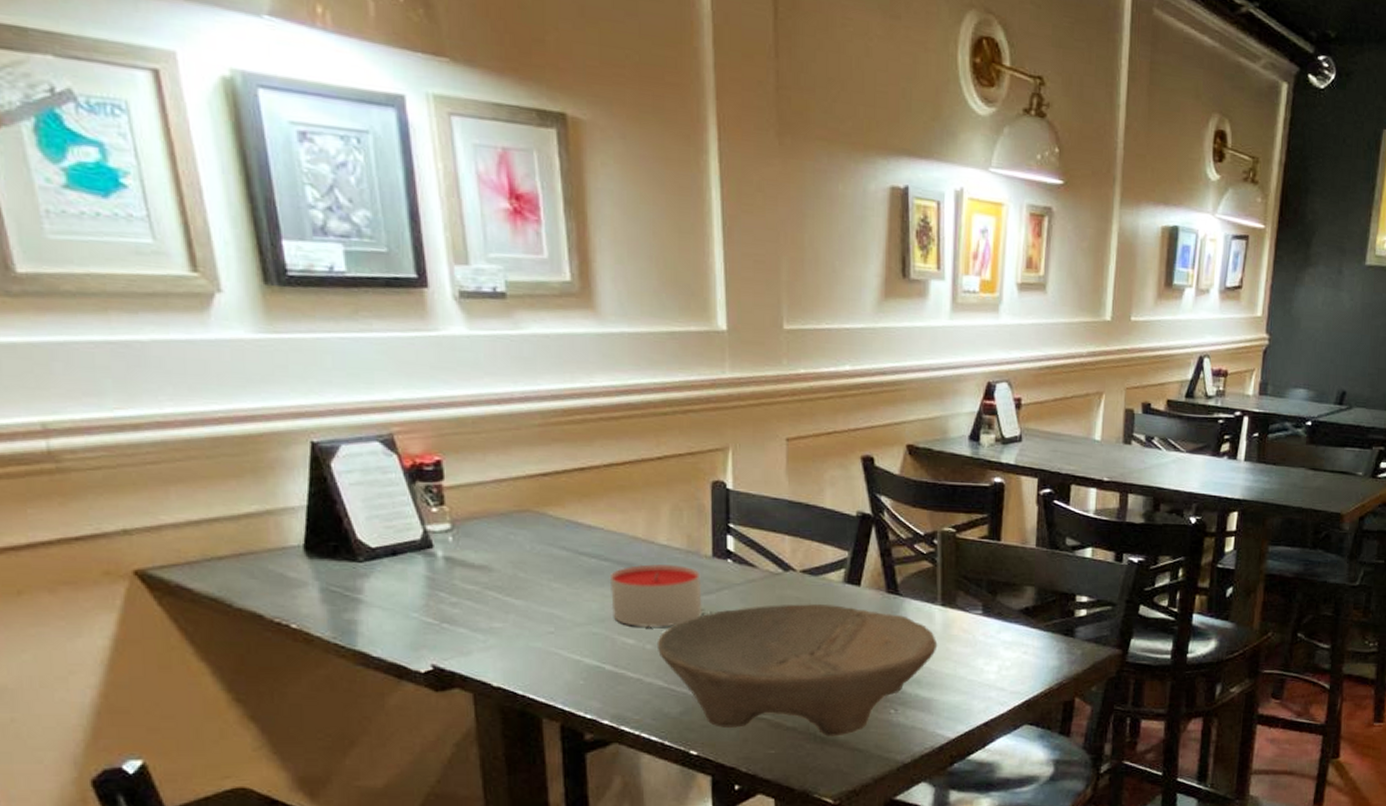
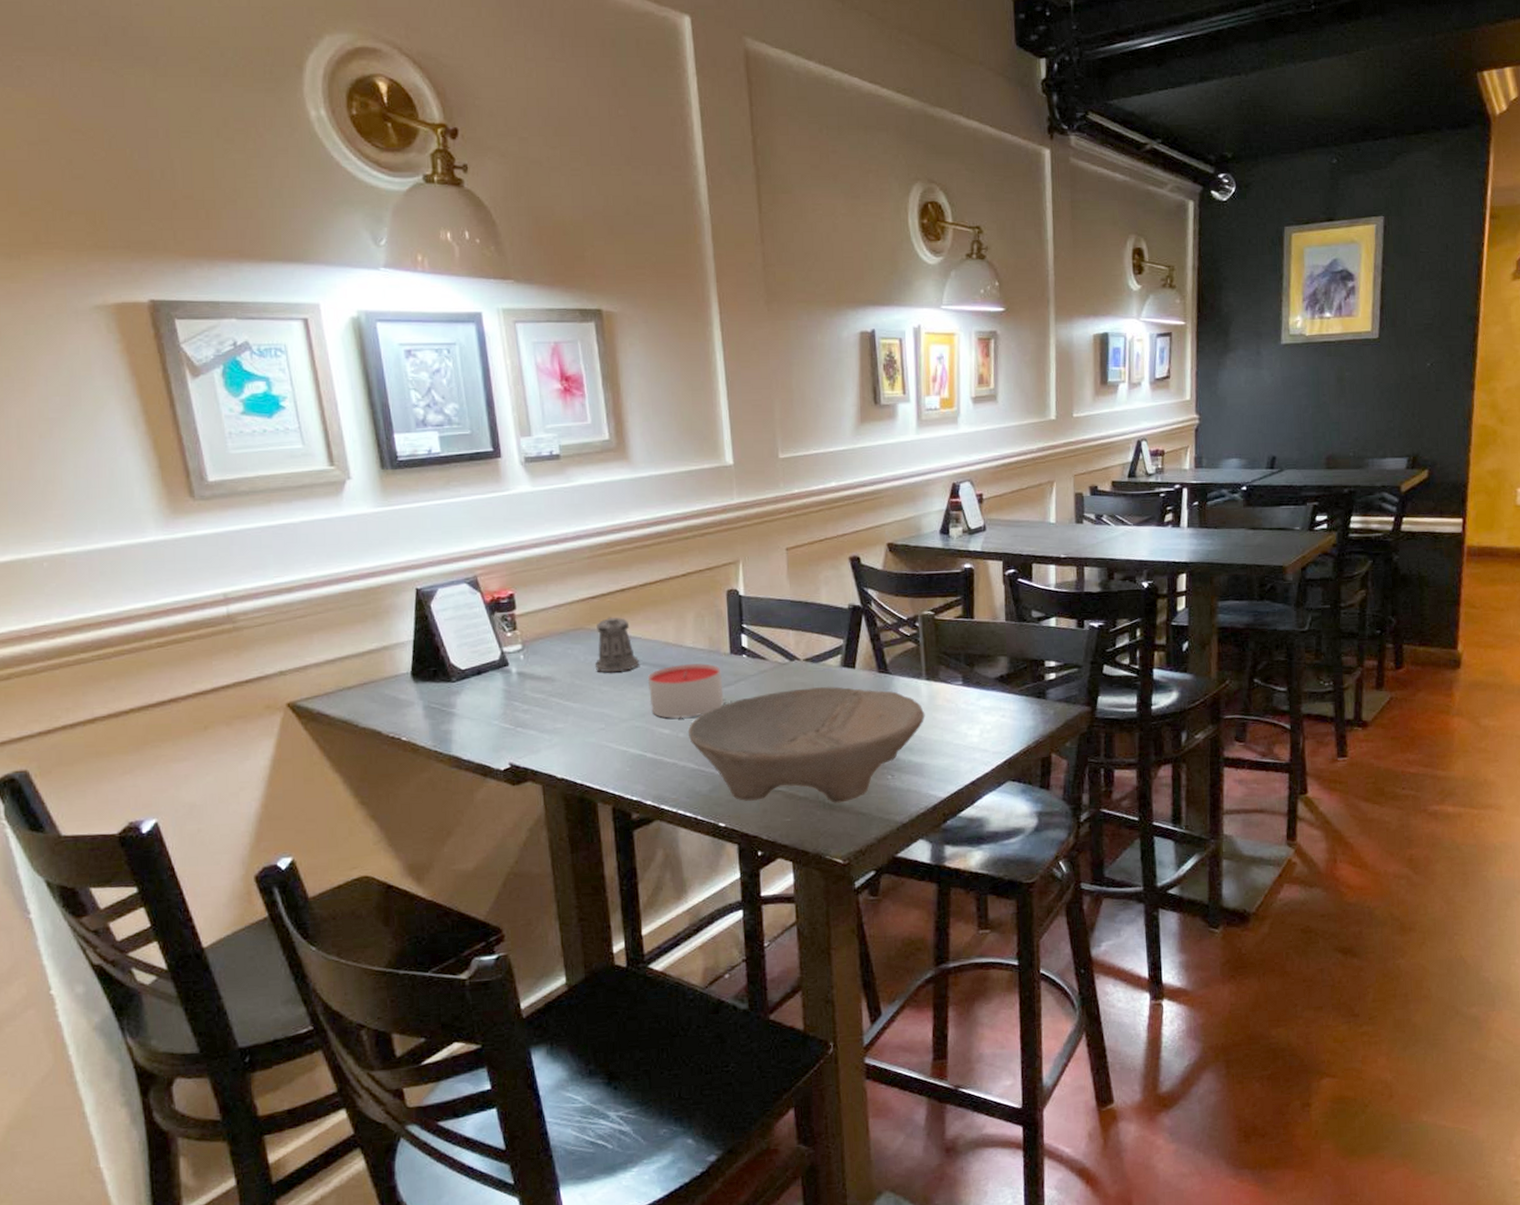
pepper shaker: none [543,500,601,567] -> present [594,617,640,673]

